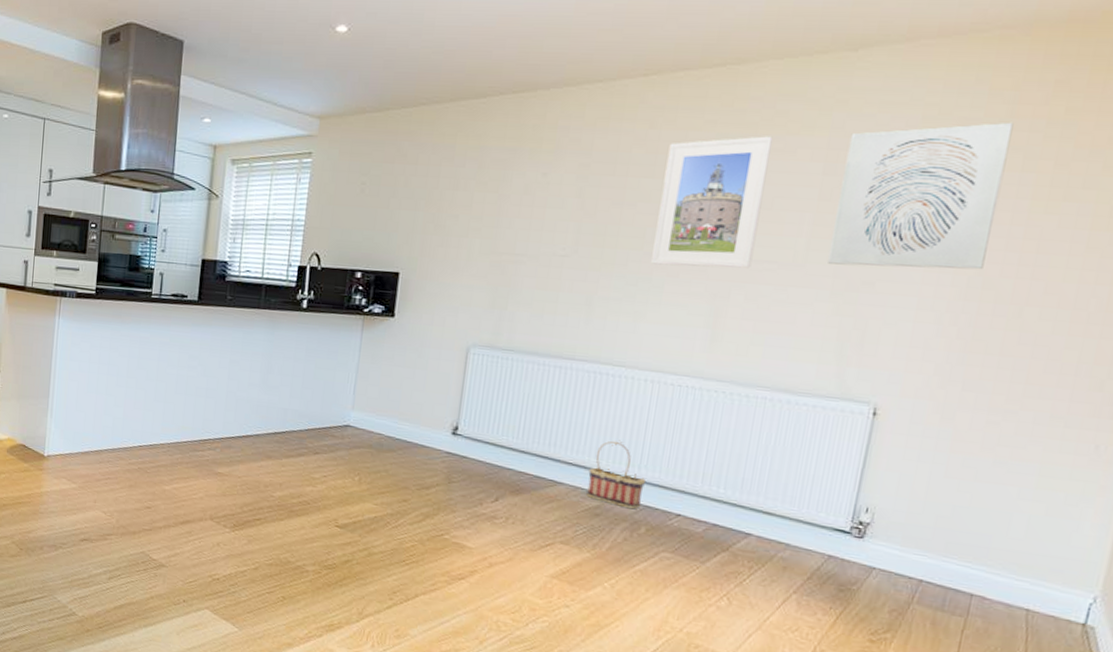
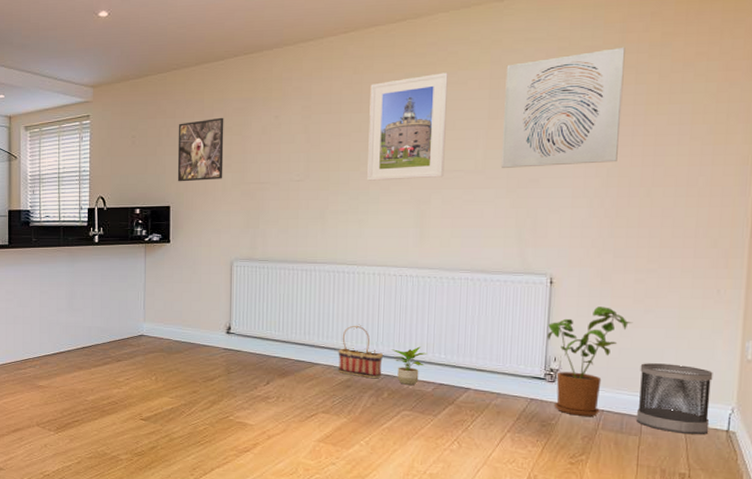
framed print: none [411,168,479,246] -> present [177,117,224,182]
potted plant: none [656,475,703,523] -> present [391,346,428,386]
house plant: none [859,450,977,587] -> present [547,306,633,416]
wastebasket: none [964,527,1075,626] -> present [637,363,713,435]

